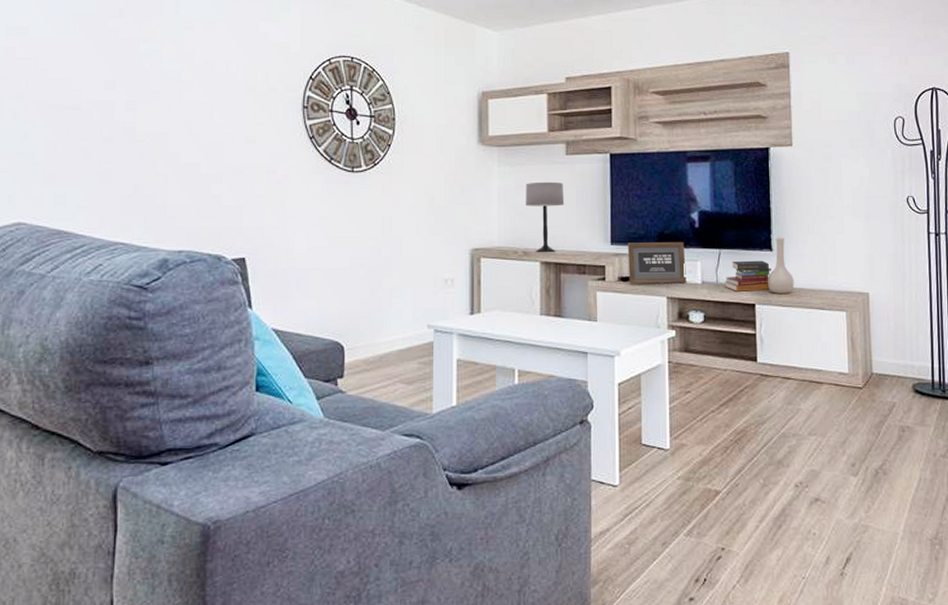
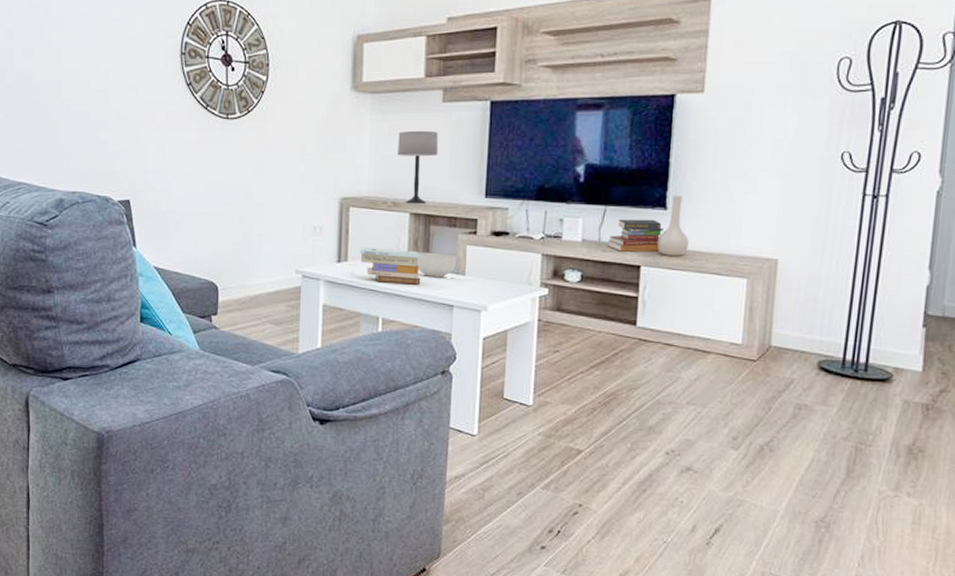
books: none [492,298,555,334] -> present [359,248,421,285]
bowl: none [549,300,588,326] -> present [416,252,457,278]
picture frame: present [627,241,686,284] -> none [502,196,566,241]

